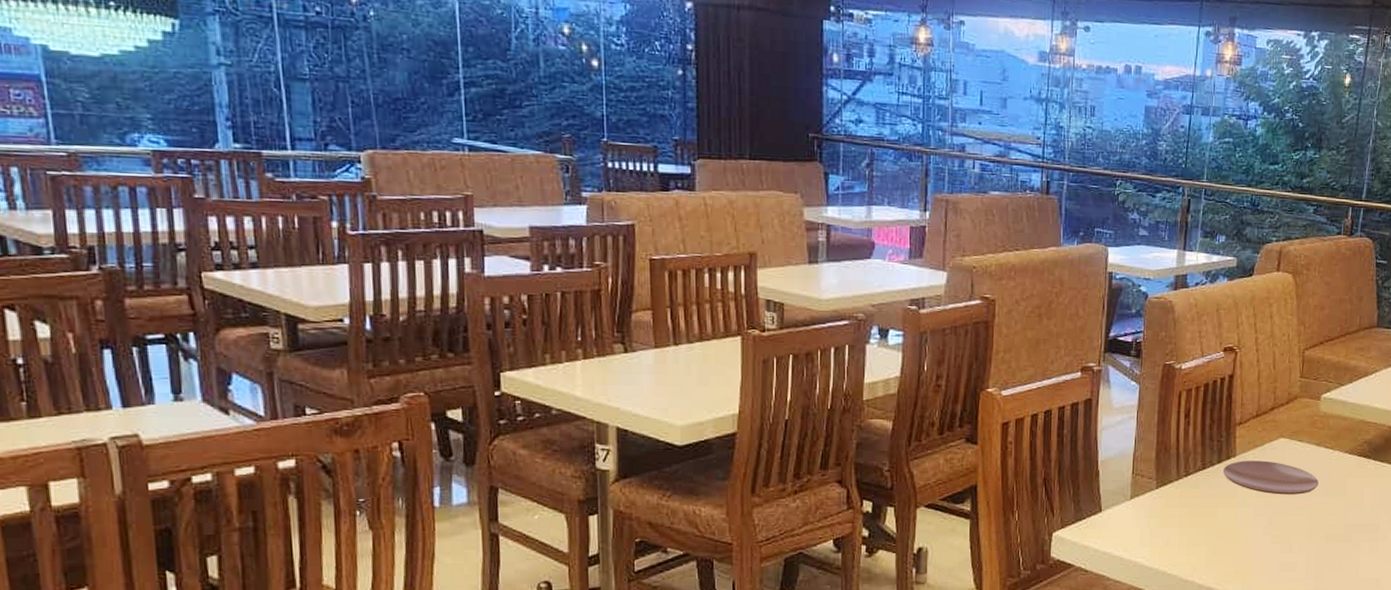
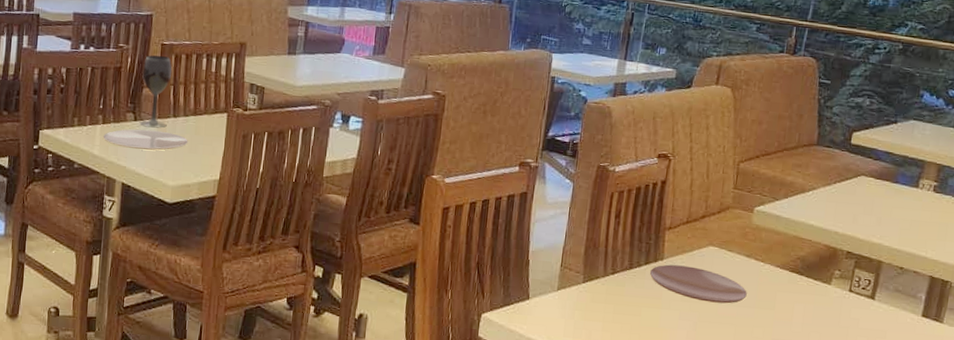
plate: none [585,362,696,387] -> present [102,129,188,151]
wine glass: none [629,272,667,359] -> present [140,55,173,128]

